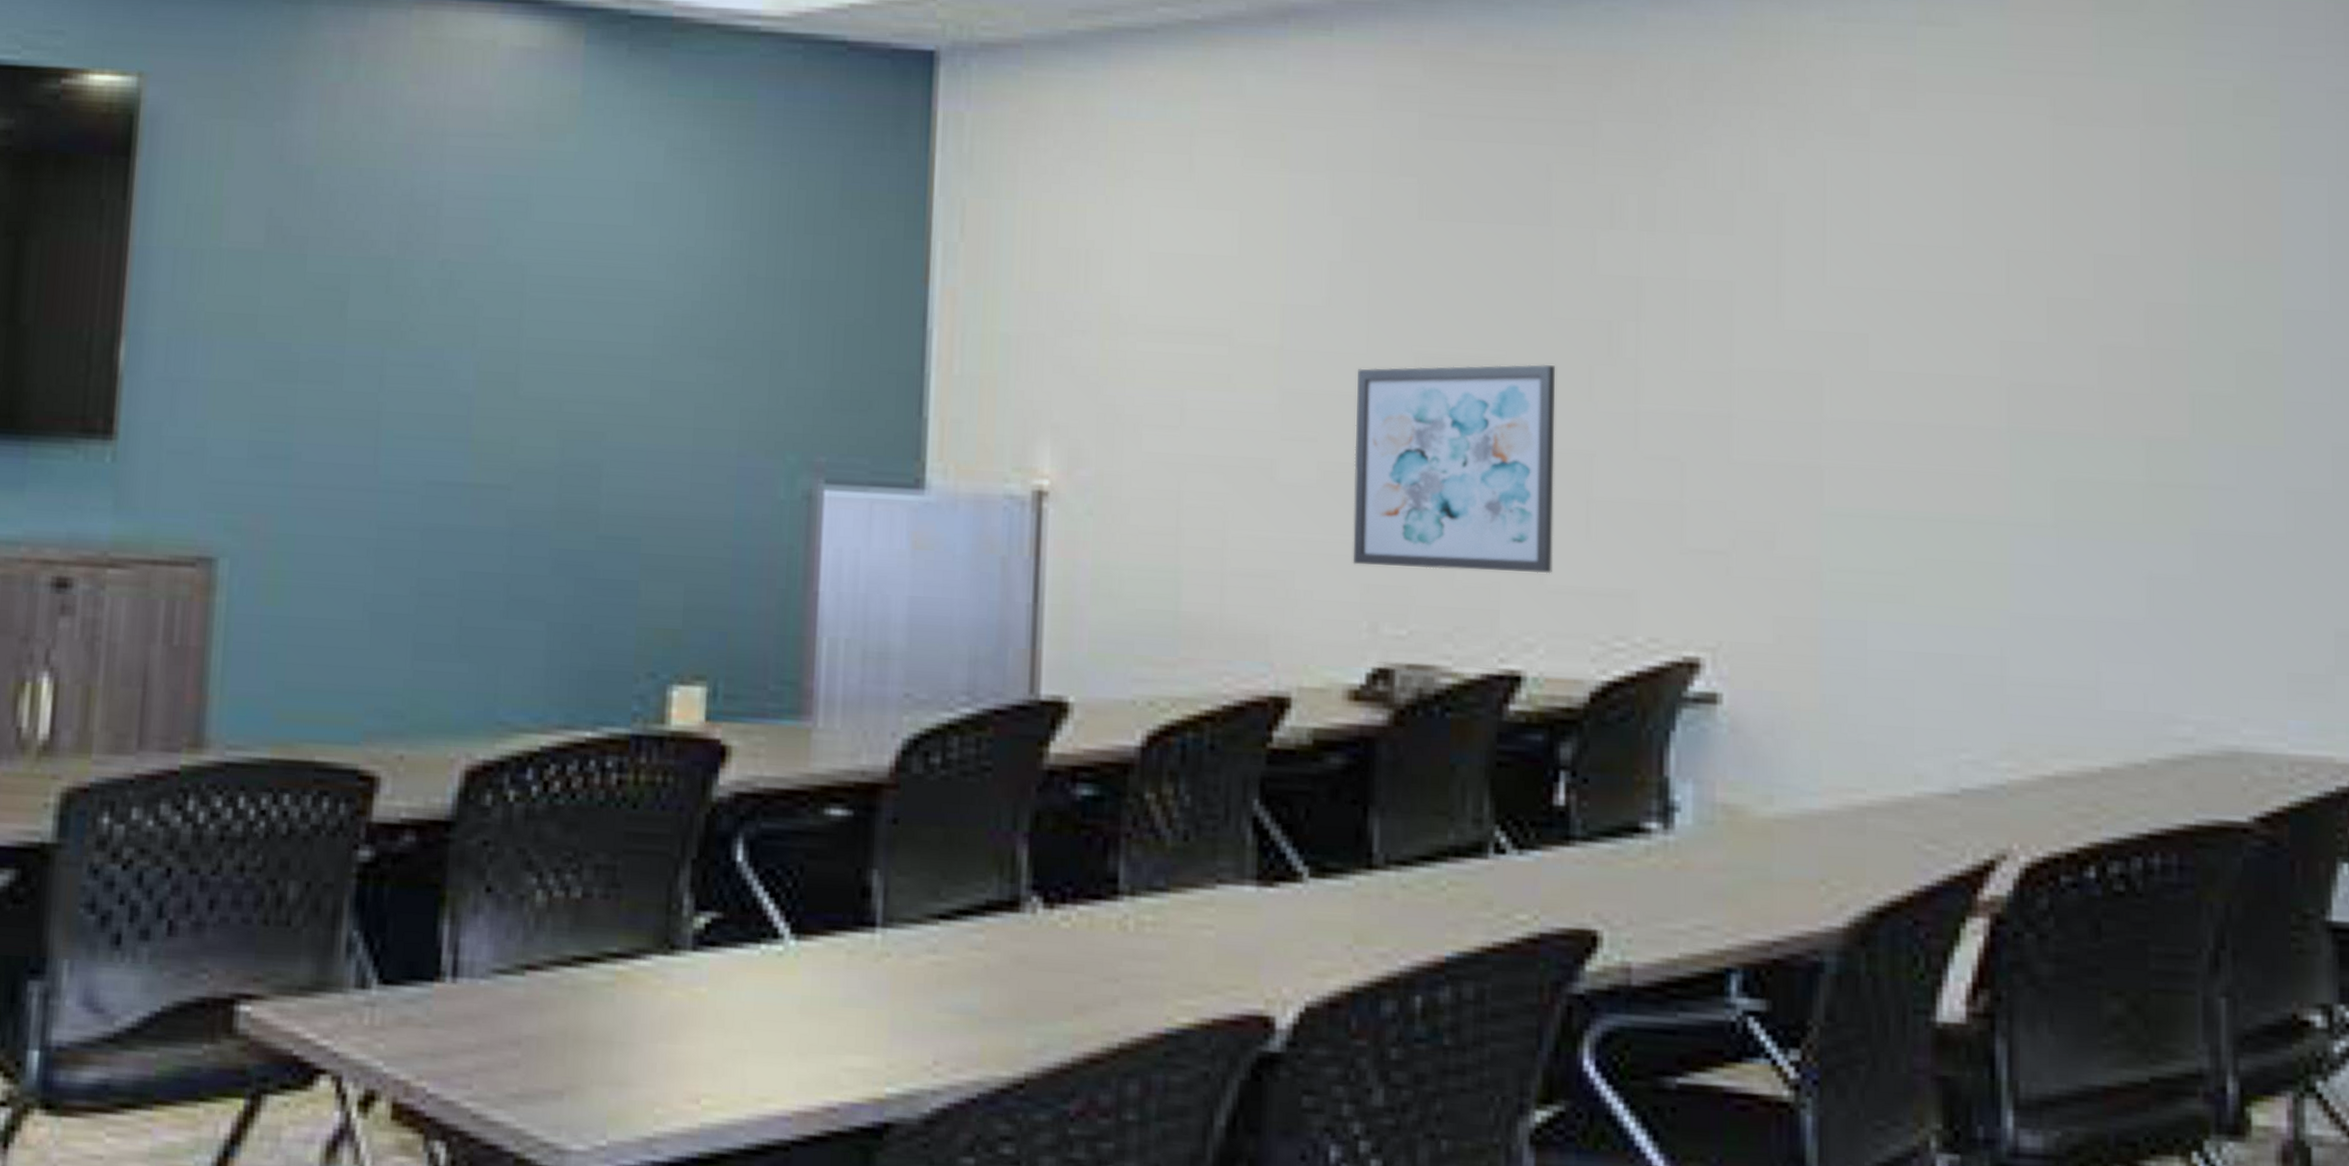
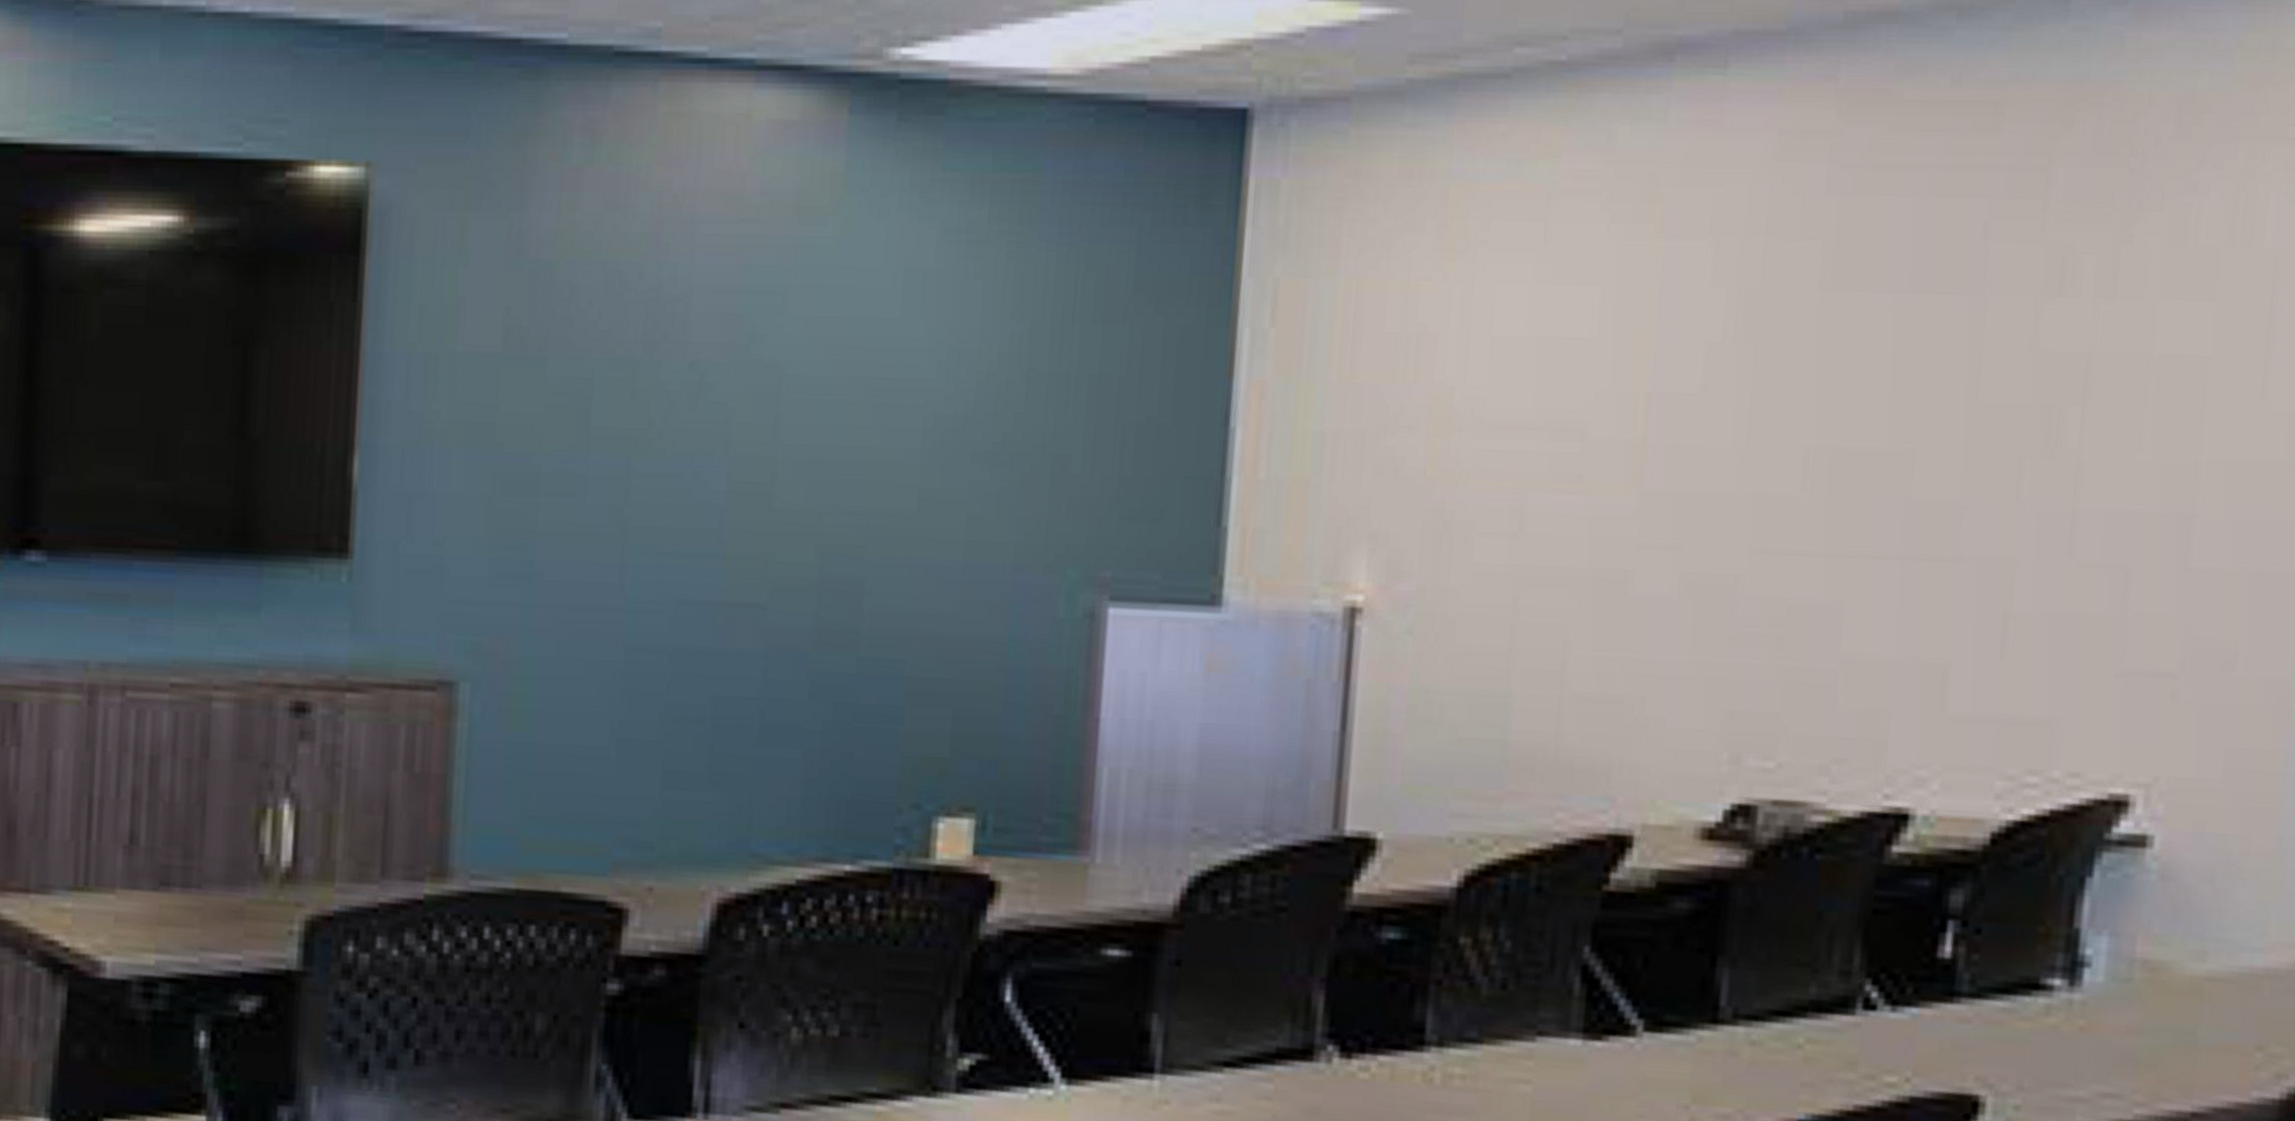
wall art: present [1352,364,1556,574] -> none [1715,457,1978,700]

